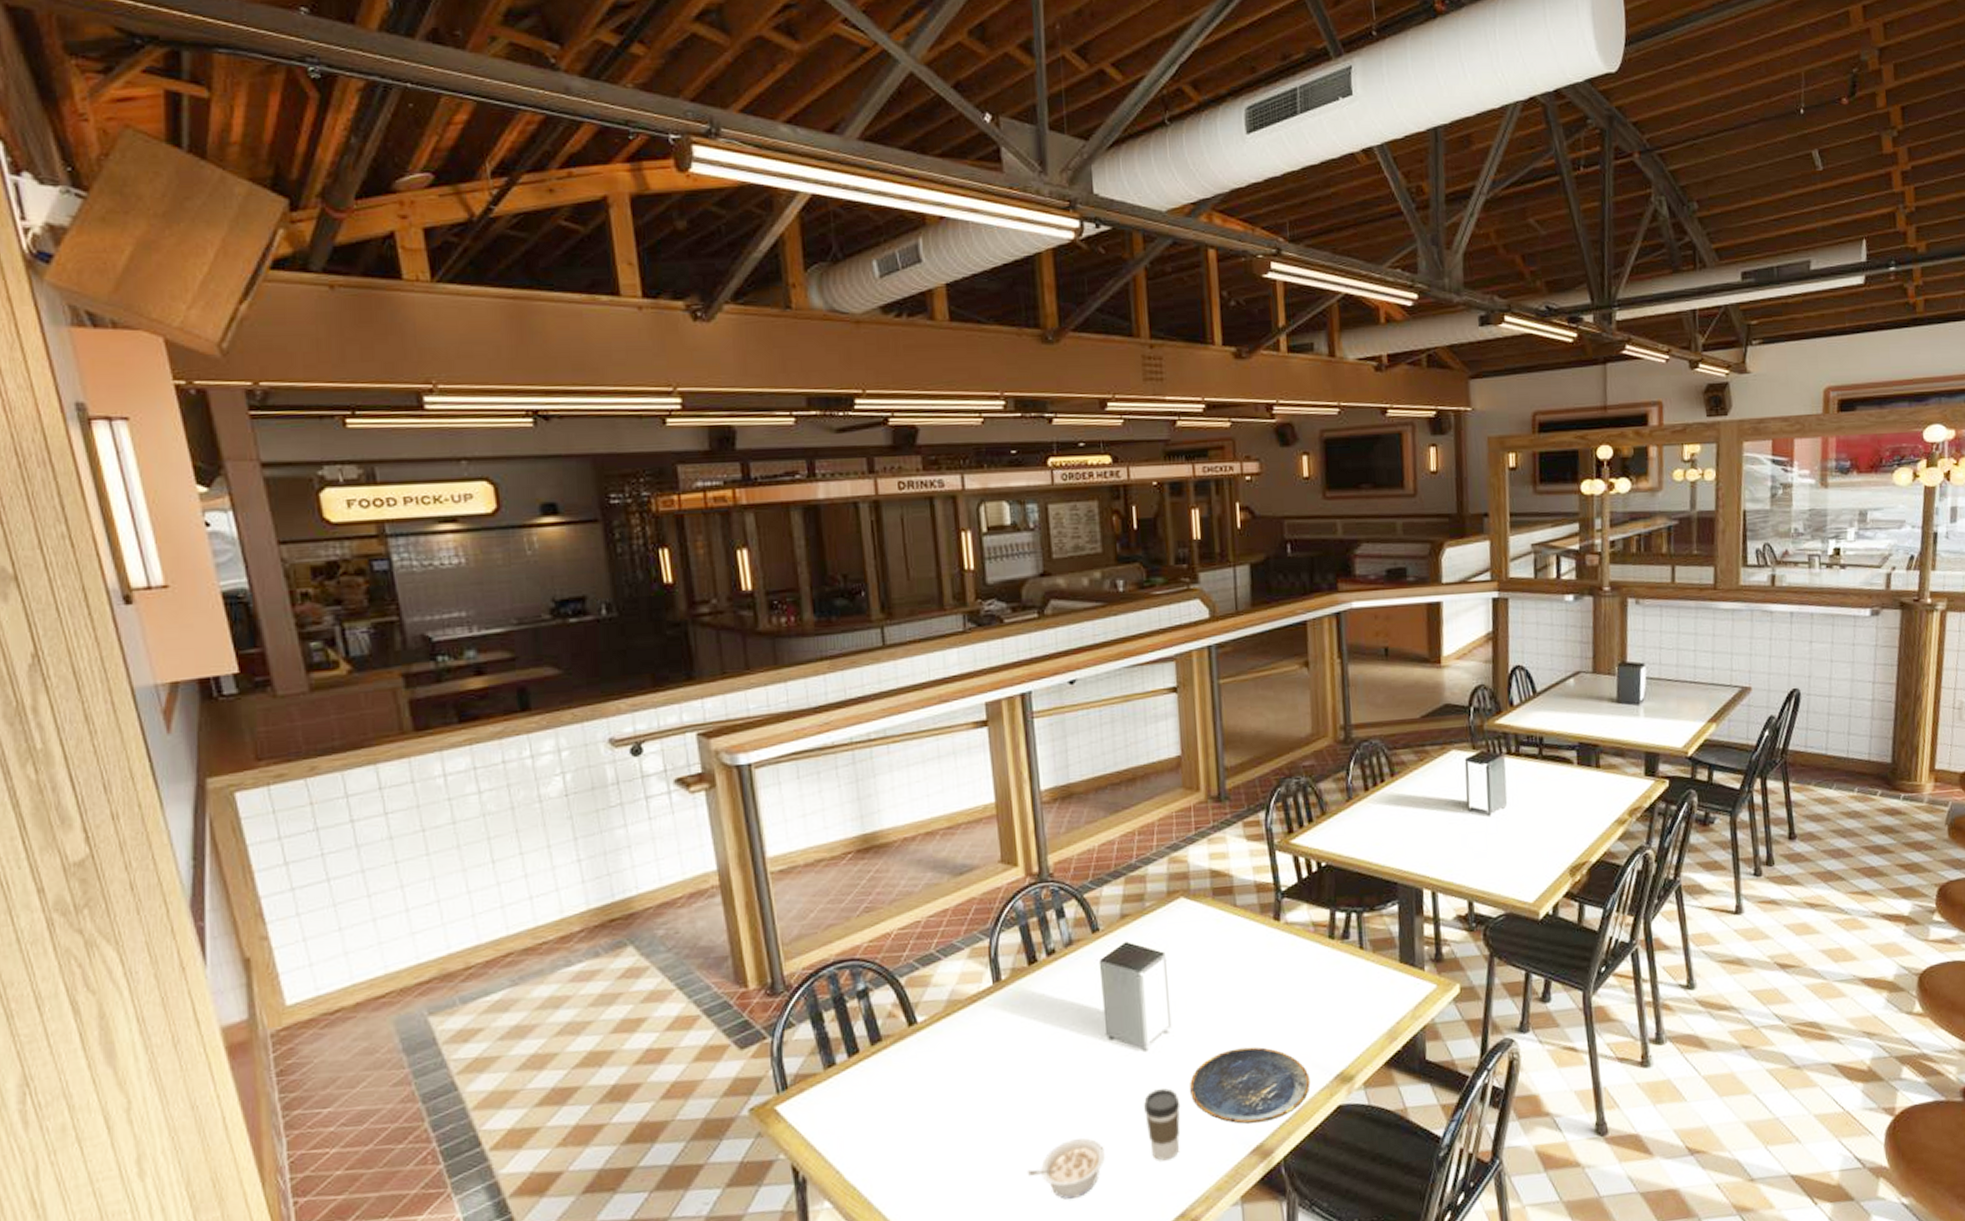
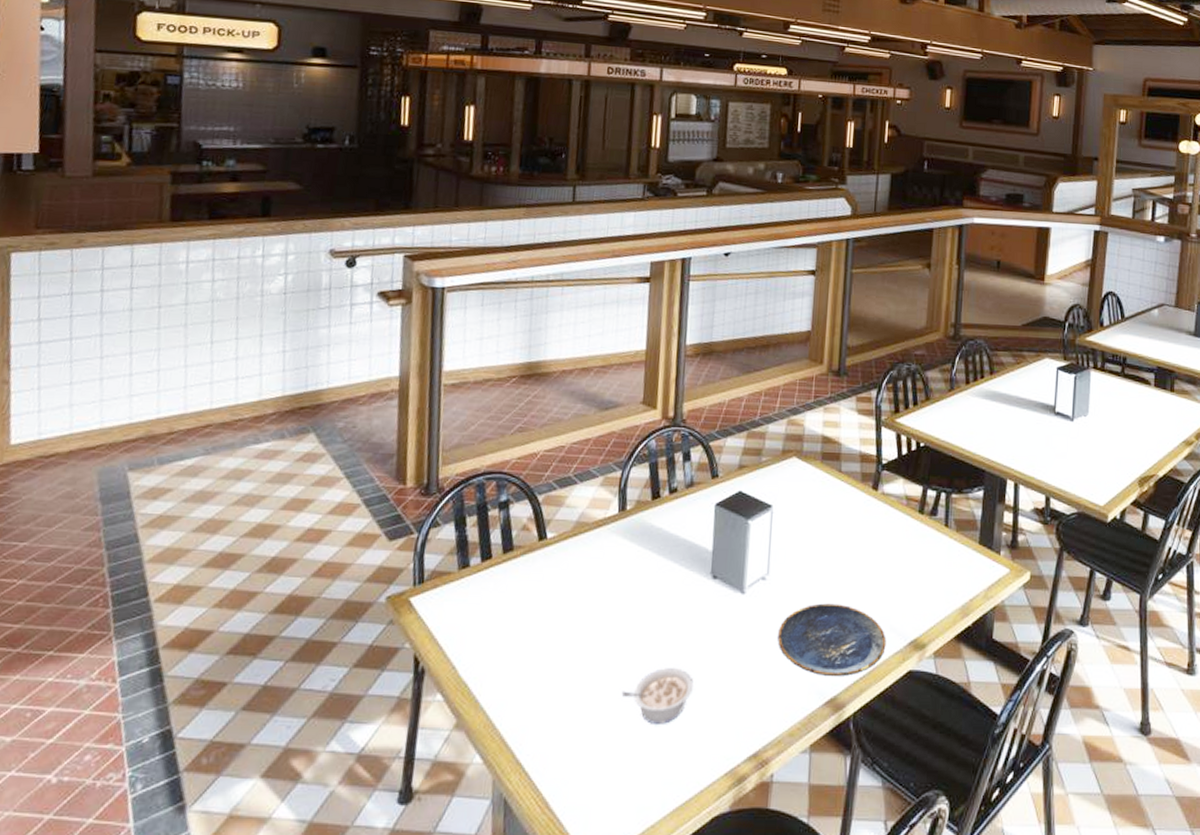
coffee cup: present [1144,1088,1181,1161] -> none [734,631,768,700]

